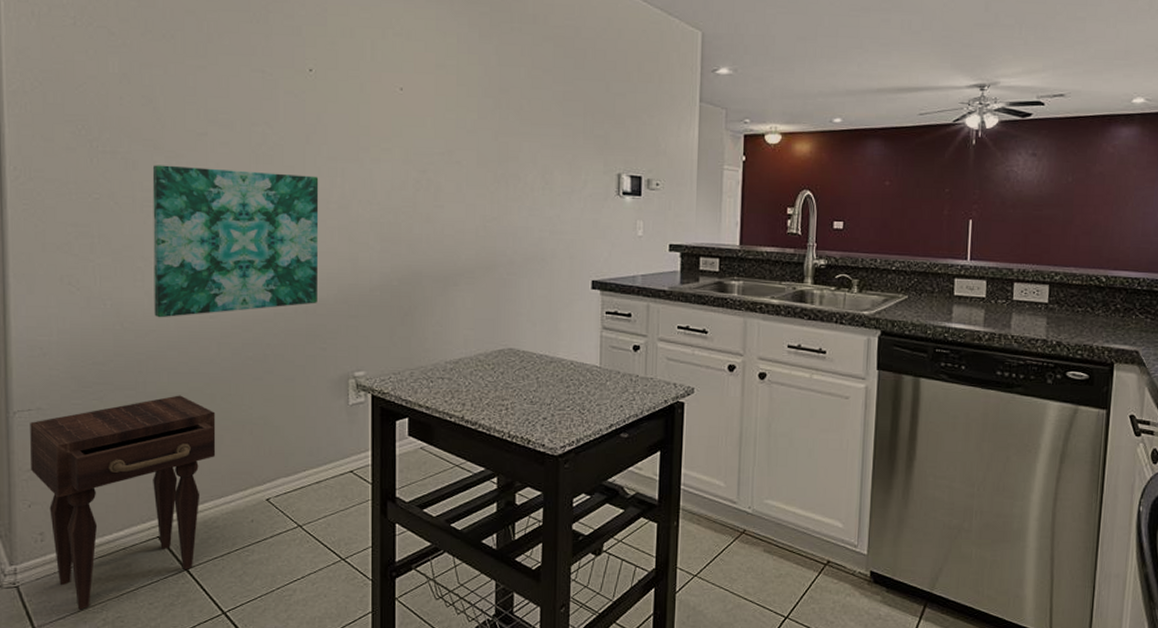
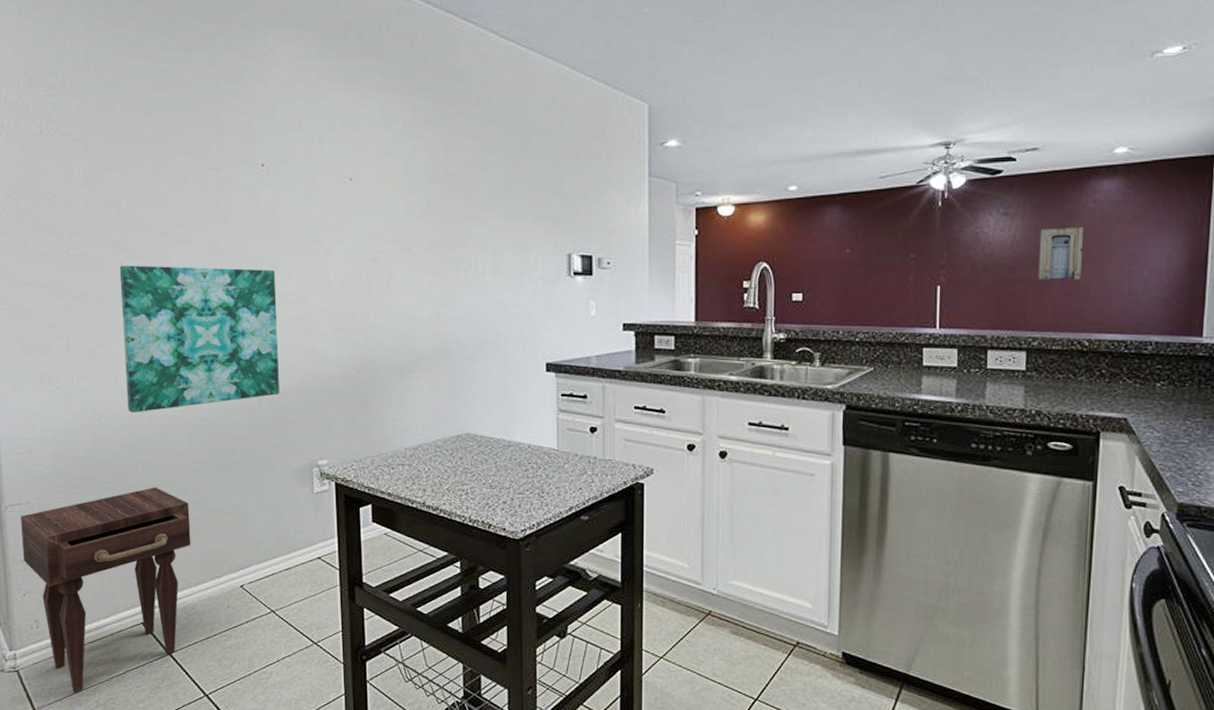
wall art: none [1061,170,1103,219] -> present [1038,227,1083,280]

